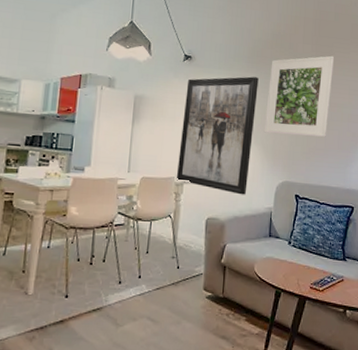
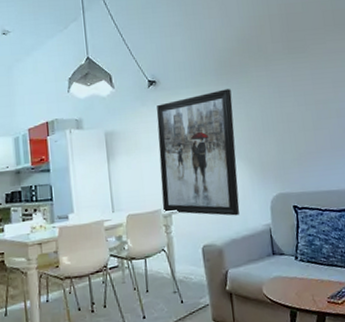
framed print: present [264,55,335,138] -> none [241,49,316,146]

